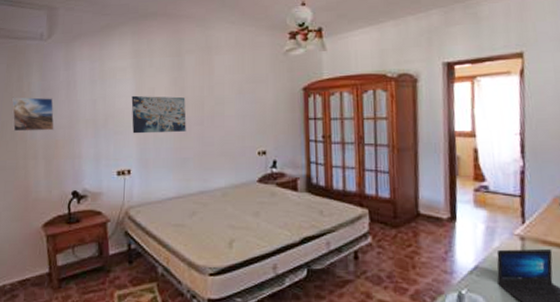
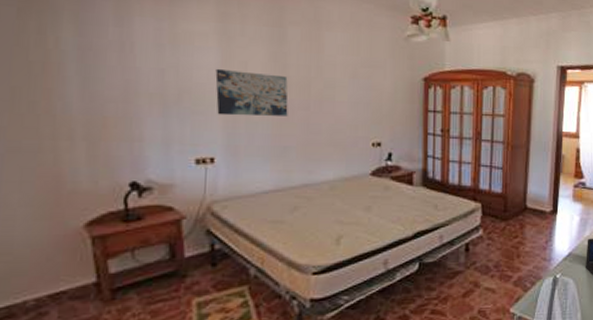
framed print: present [12,97,54,132] -> none [28,54,101,104]

